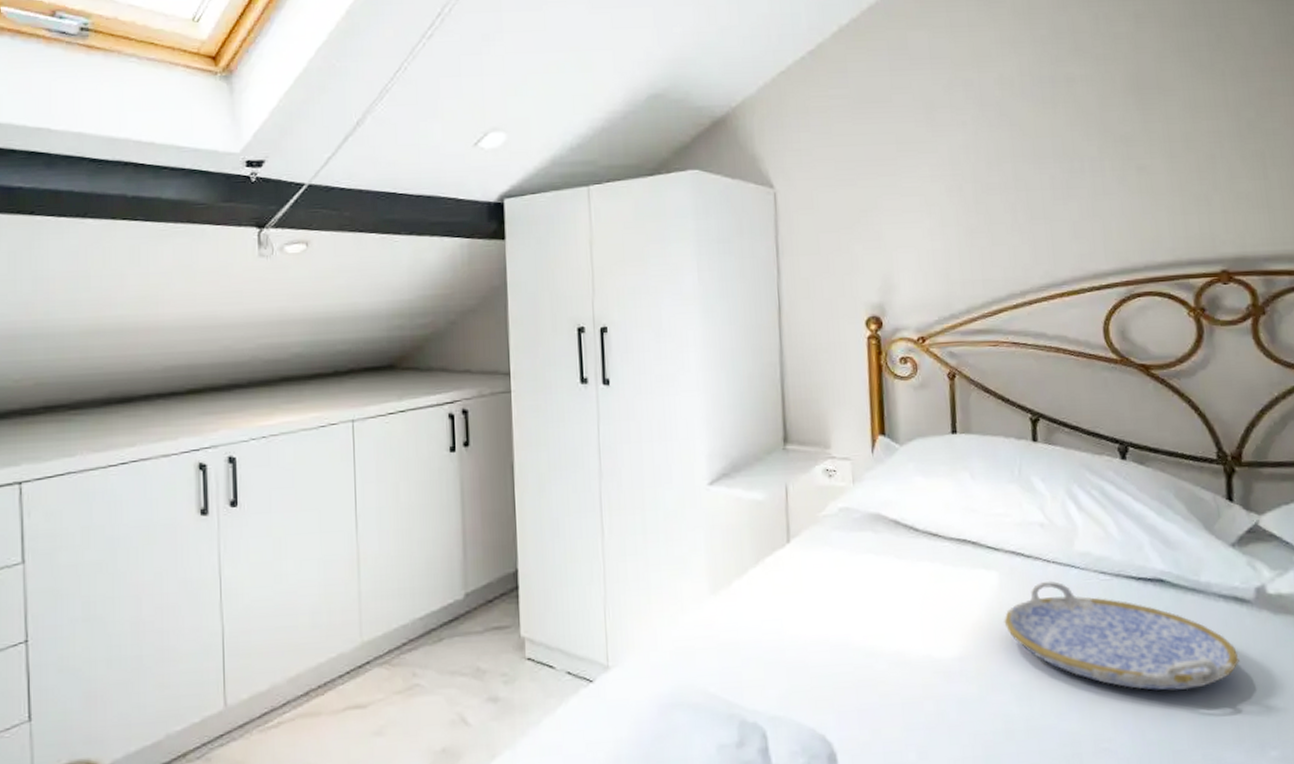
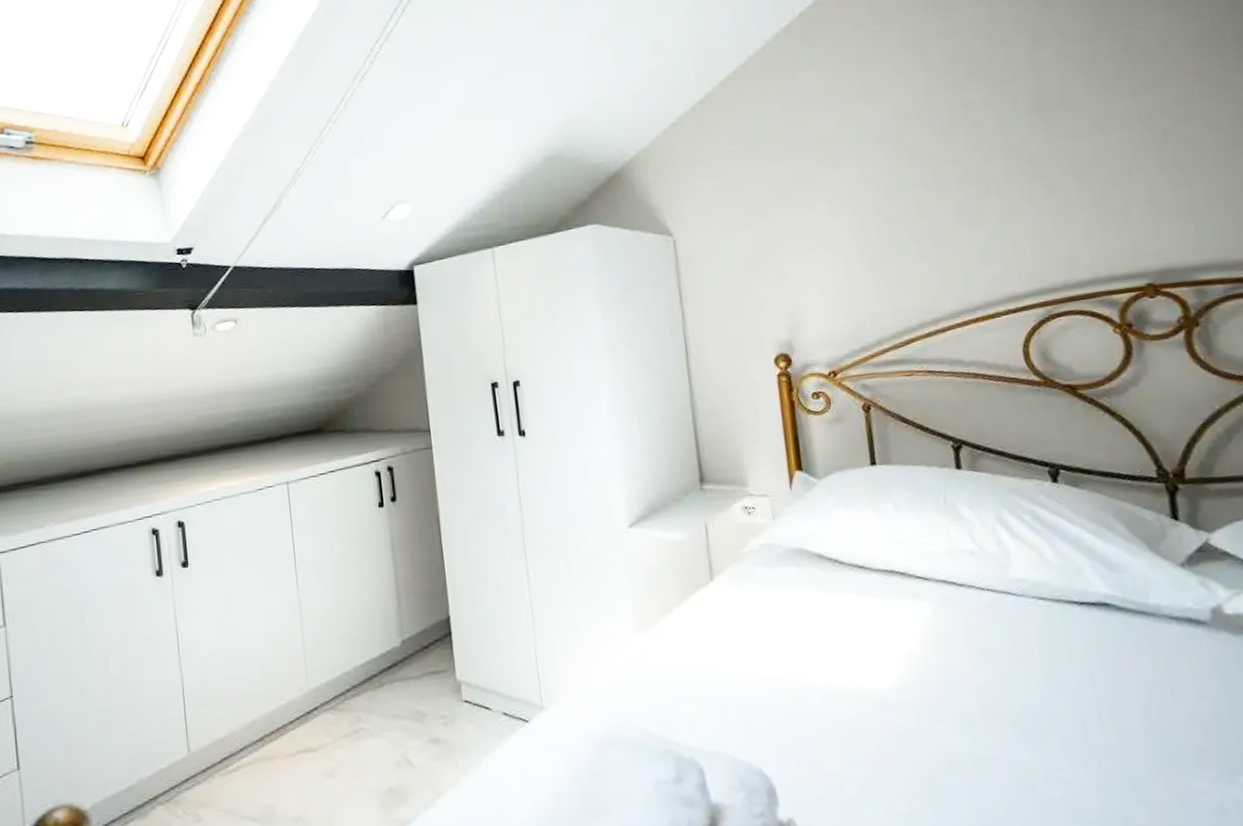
serving tray: present [1004,580,1239,691] -> none [940,608,1199,717]

